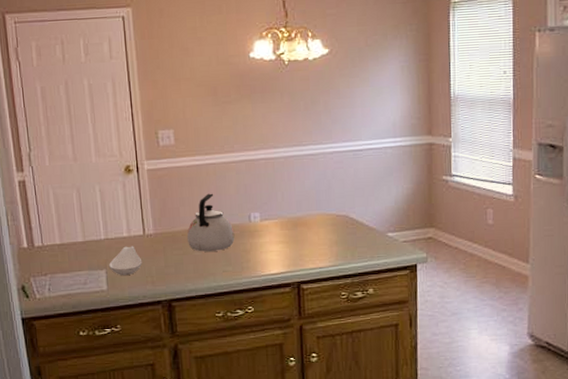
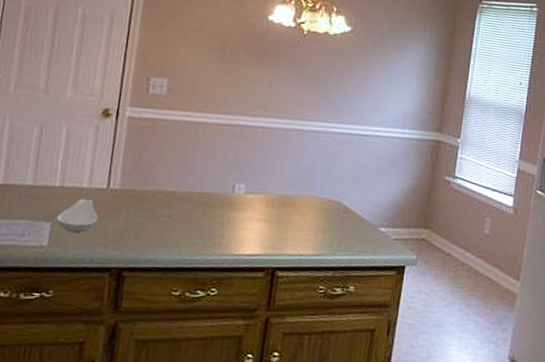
kettle: present [186,193,235,252] -> none [157,154,214,220]

